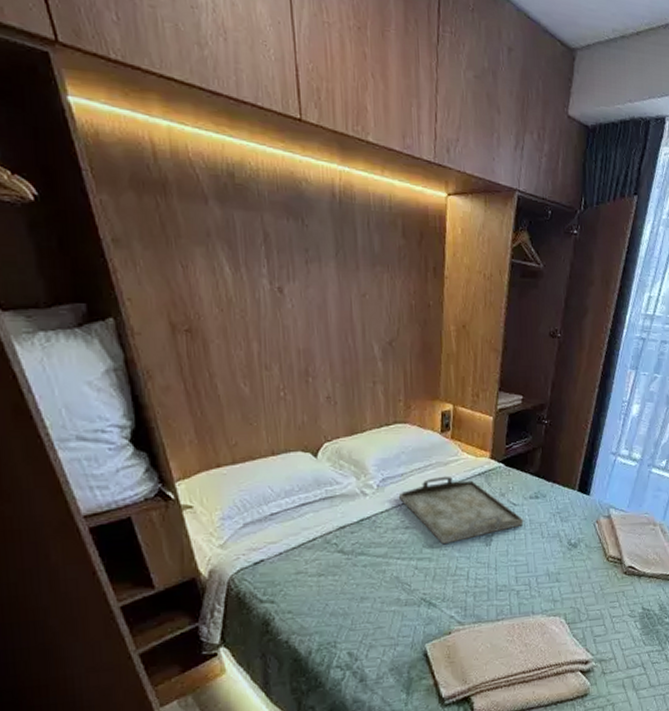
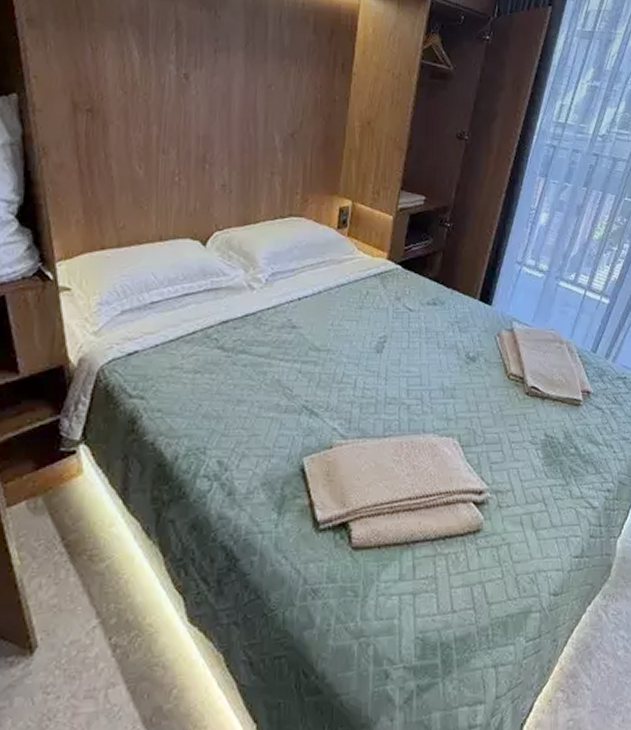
serving tray: present [399,476,524,545] -> none [288,274,419,349]

